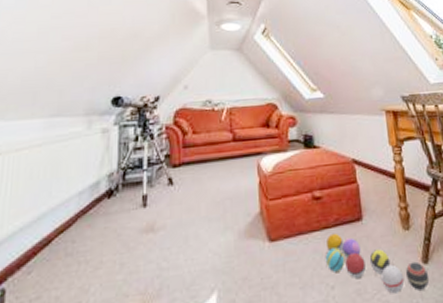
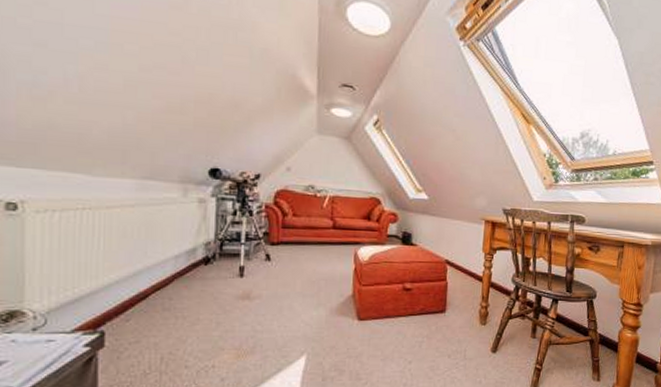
ball: present [325,233,430,294] -> none [407,320,495,372]

